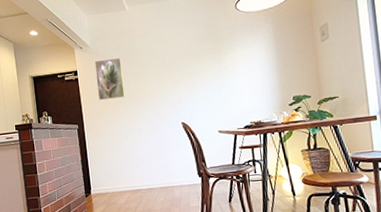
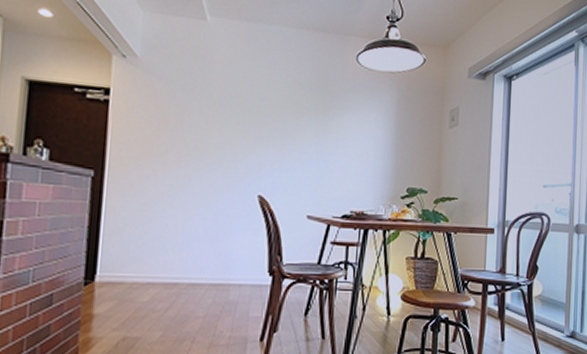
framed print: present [94,57,125,101] -> none [137,80,185,145]

